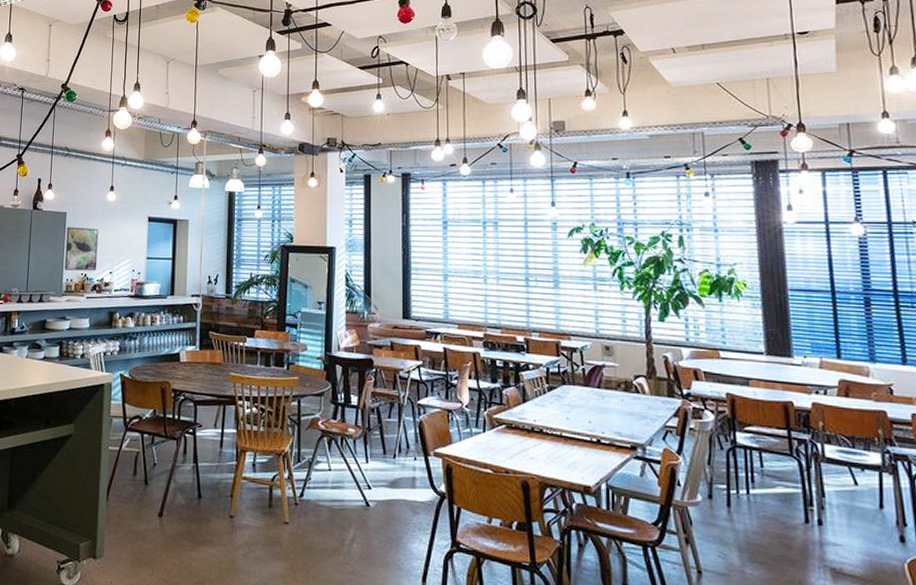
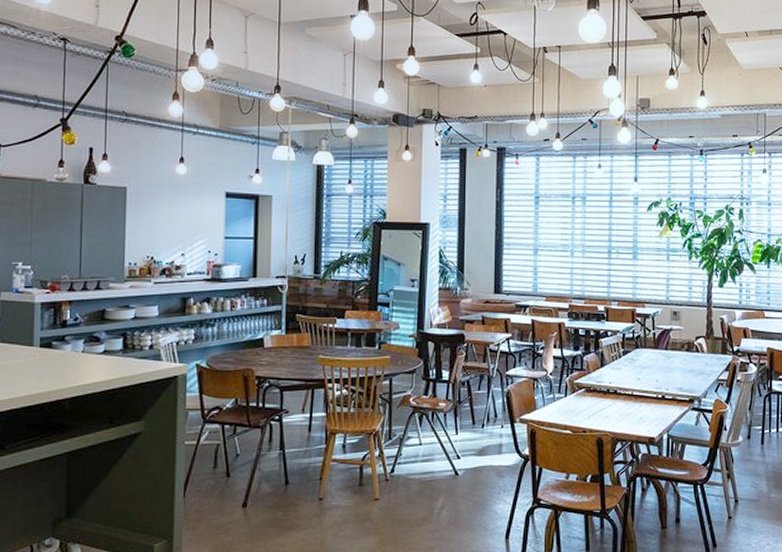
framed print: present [64,227,99,271] -> none [126,203,167,253]

